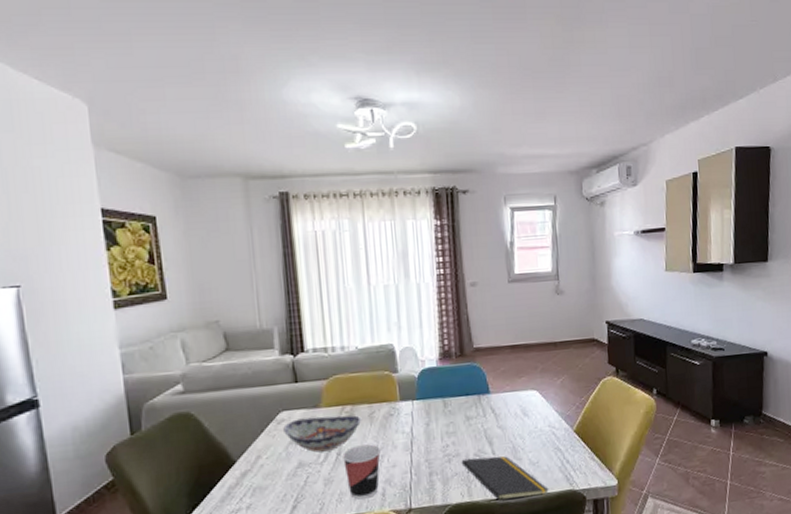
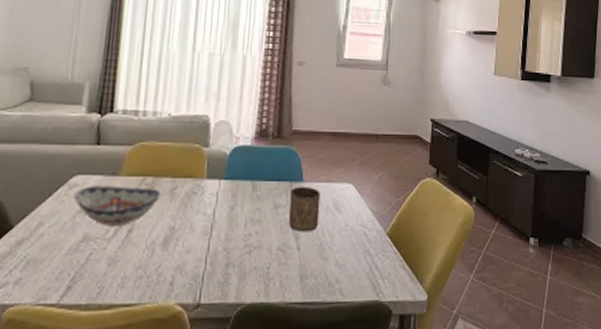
cup: present [343,444,381,500] -> none [133,223,177,287]
notepad: present [461,456,549,502] -> none [262,252,353,307]
cup: none [478,397,510,439] -> present [288,186,321,232]

